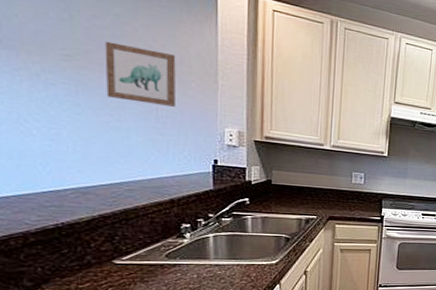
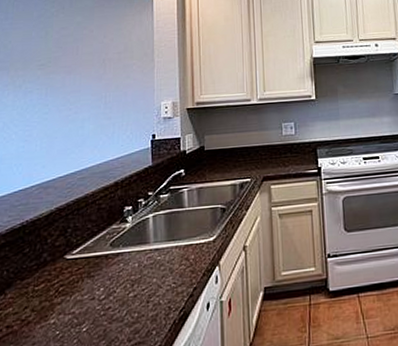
wall art: present [105,41,176,107] -> none [68,44,121,94]

